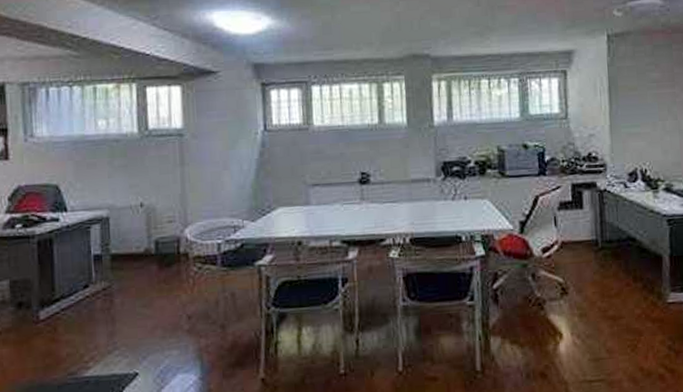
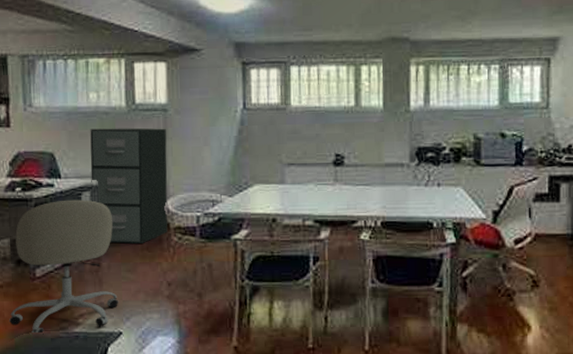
office chair: none [9,233,134,384] -> present [9,199,119,335]
filing cabinet: none [99,153,187,278] -> present [90,128,168,244]

